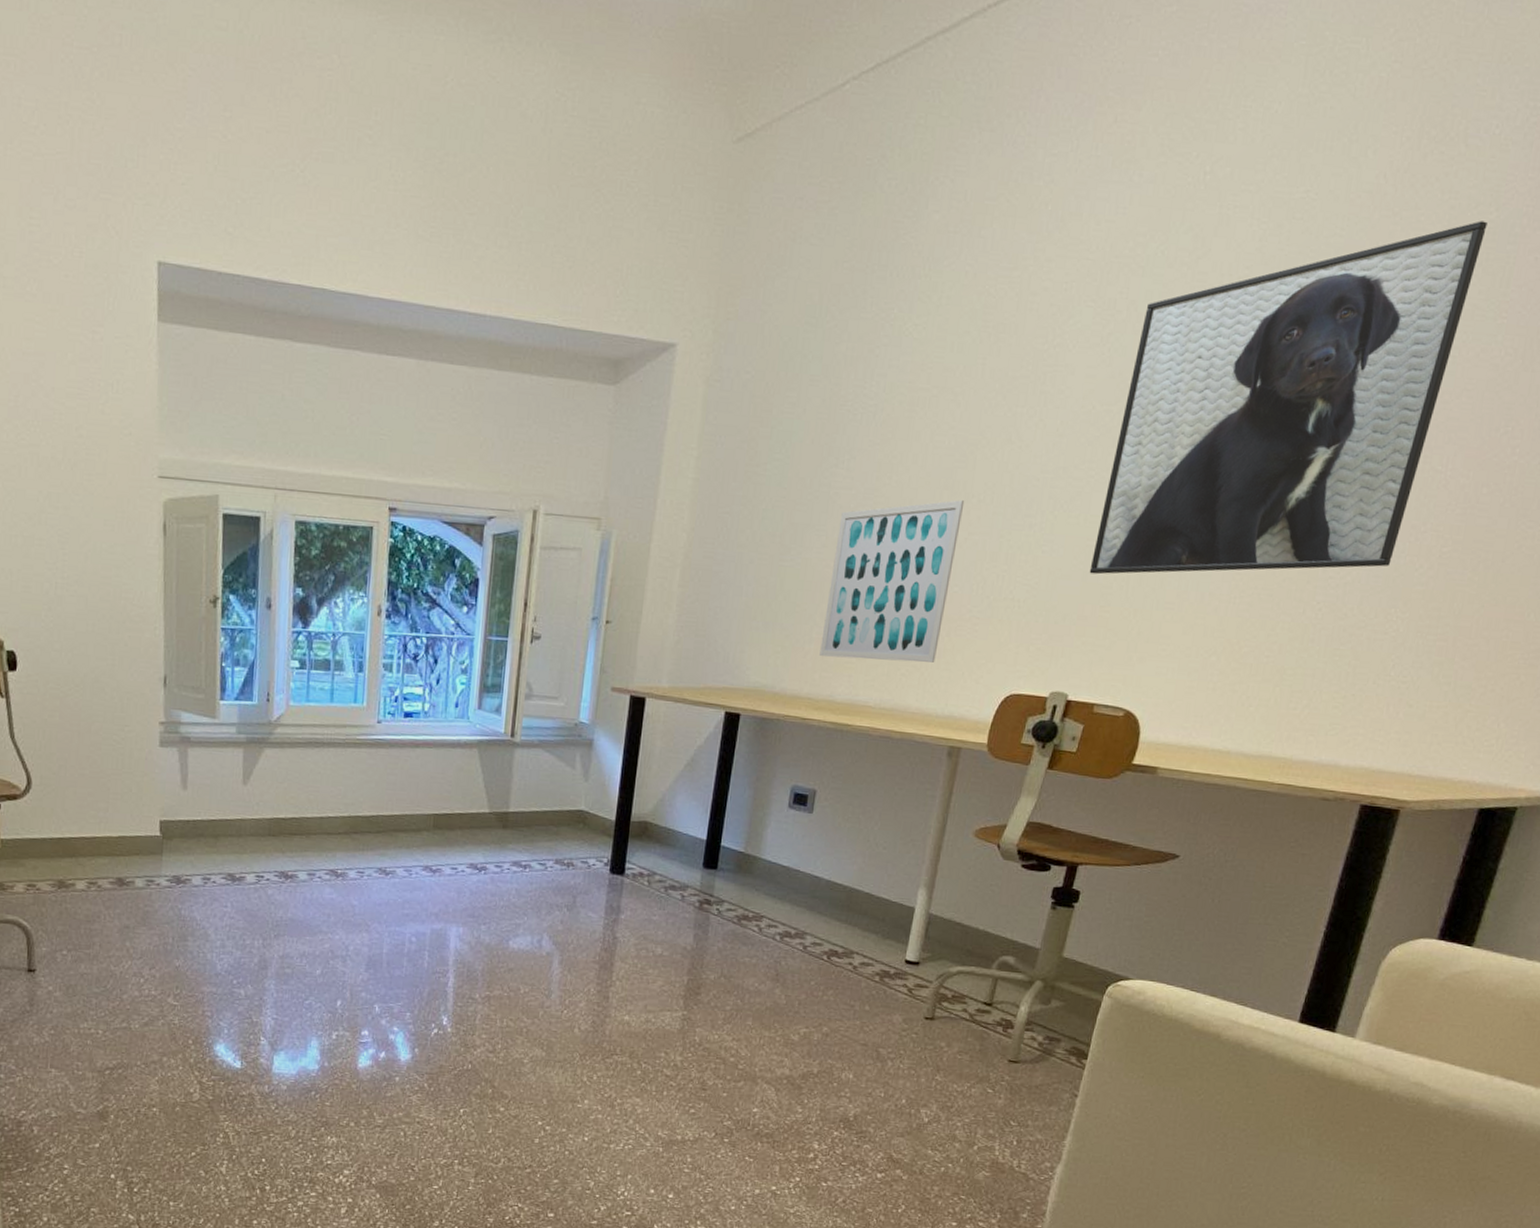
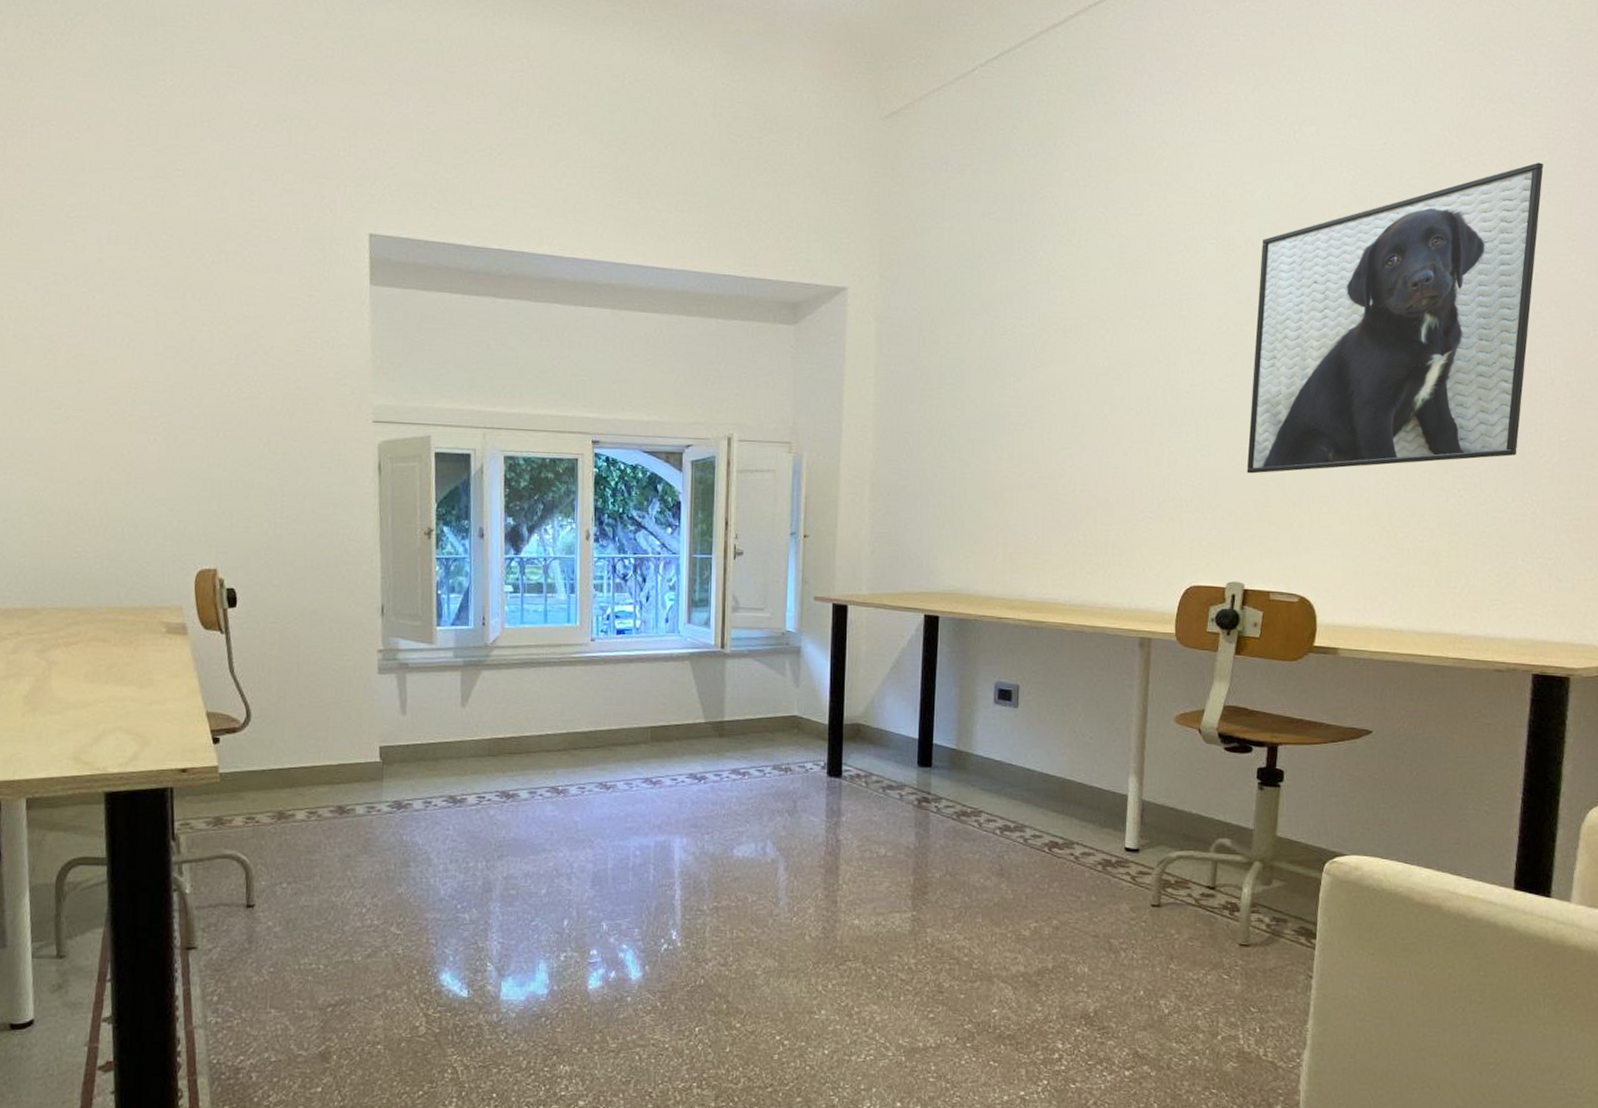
wall art: present [819,500,965,663] -> none [1008,413,1124,561]

